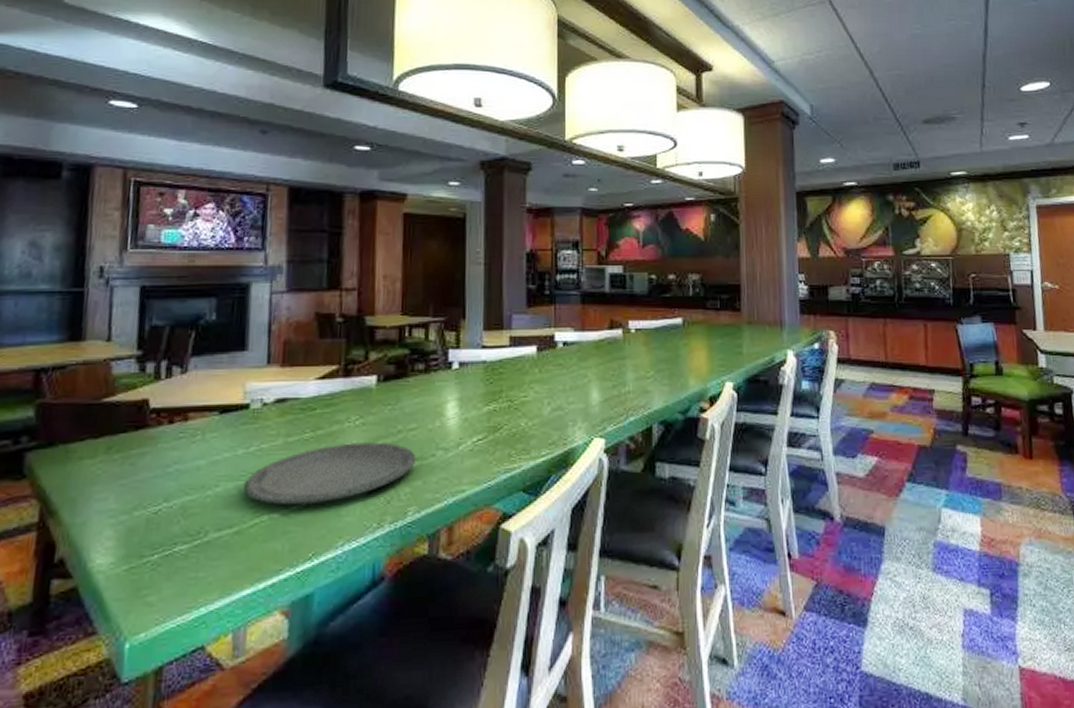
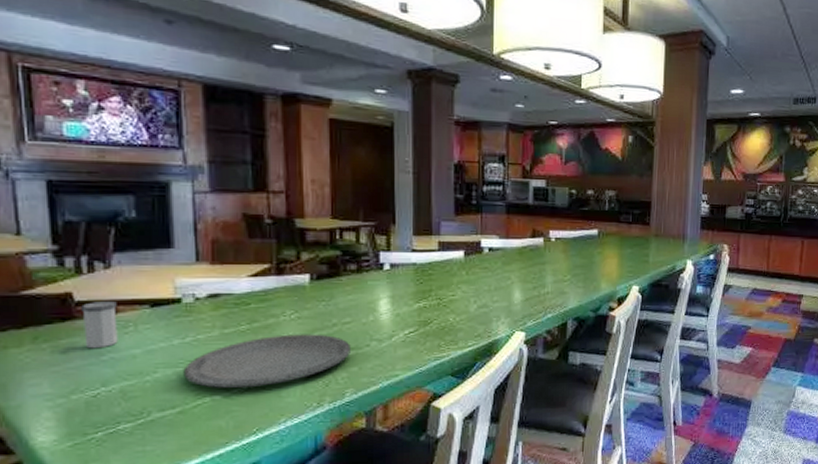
salt shaker: none [153,407,189,460] -> present [81,300,118,349]

